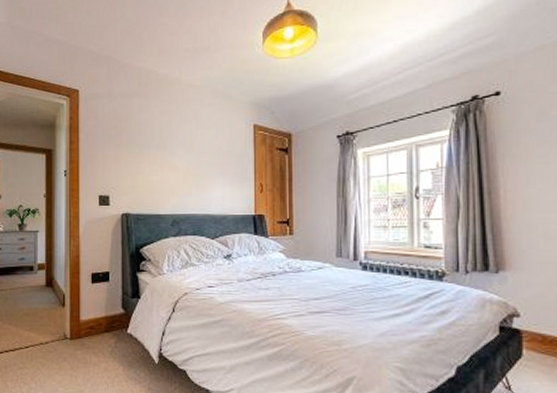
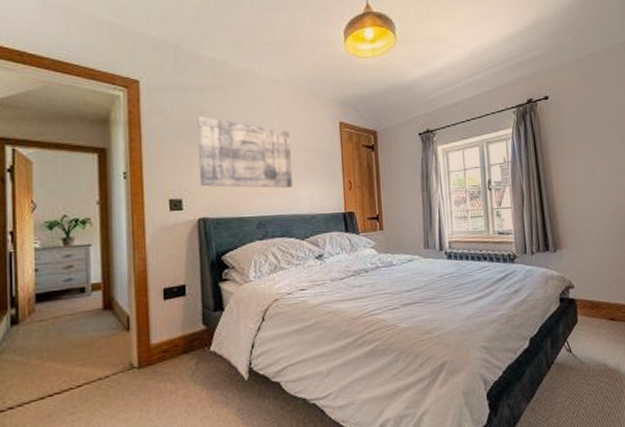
wall art: none [124,121,206,189] -> present [196,116,293,189]

